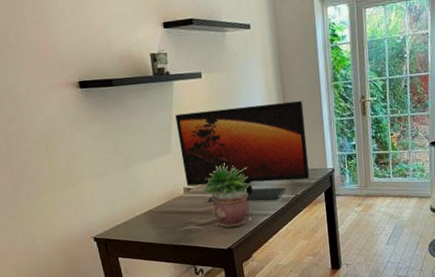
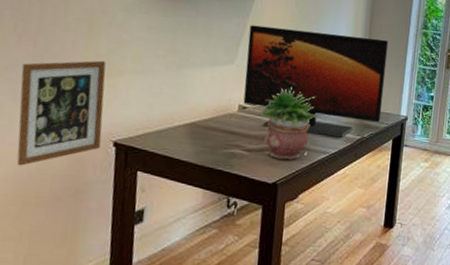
picture frame: none [7,173,85,269] -> present [16,60,106,166]

